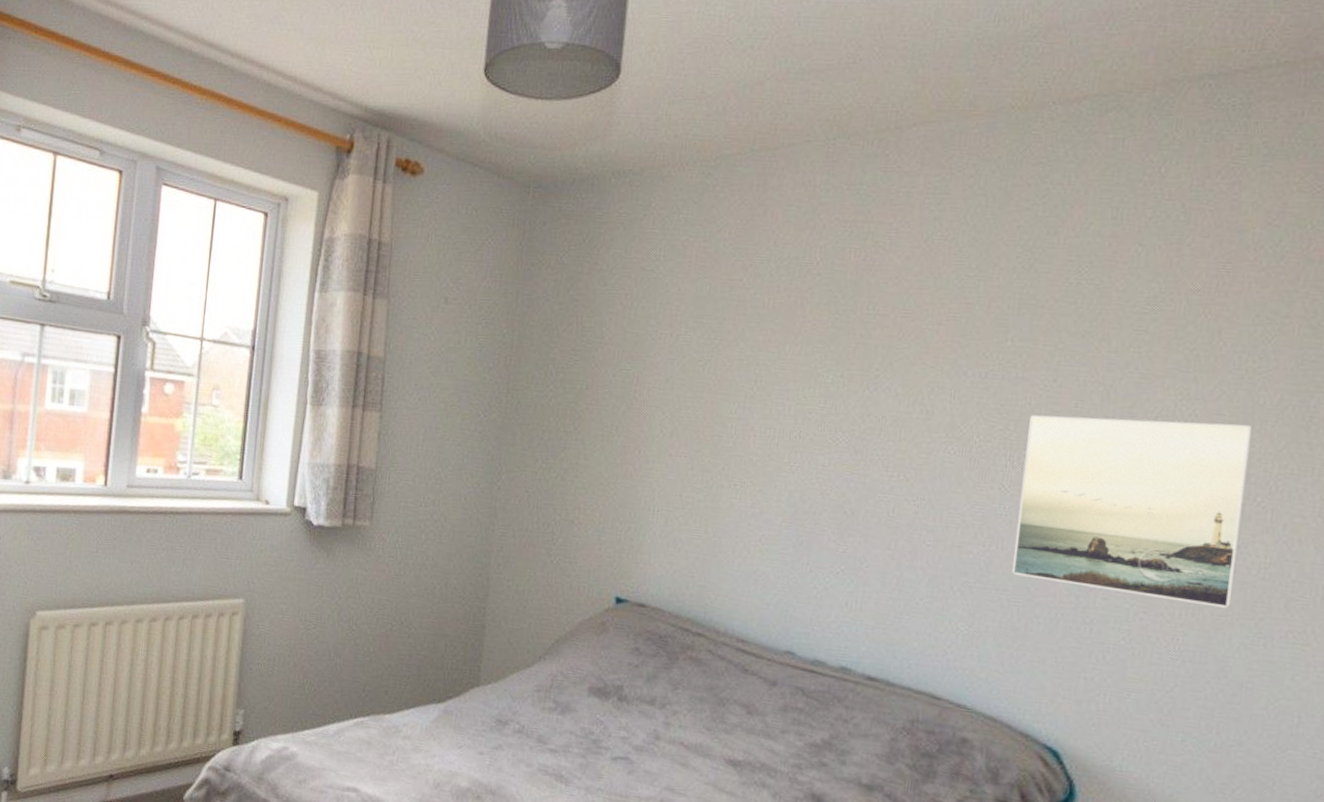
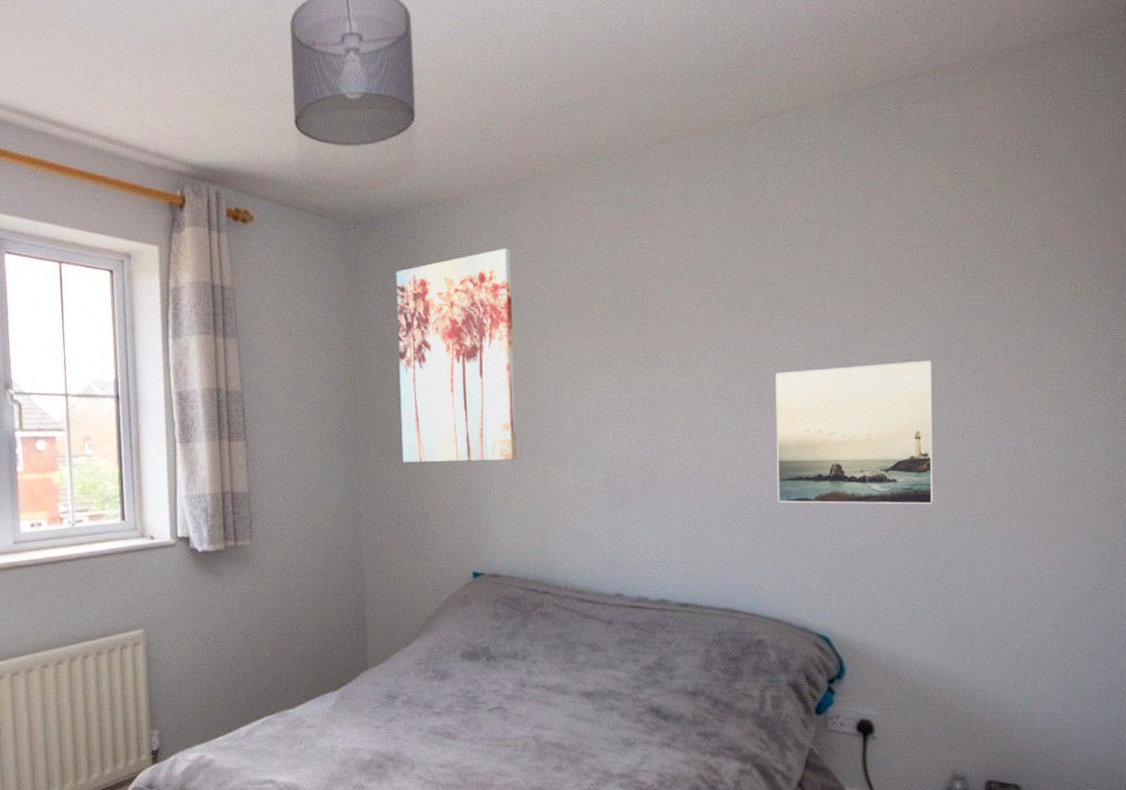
wall art: none [551,230,712,476] -> present [396,248,517,463]

